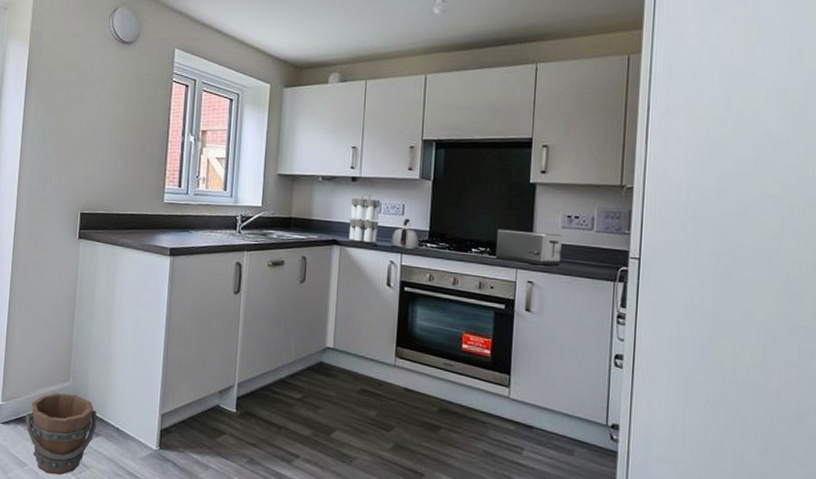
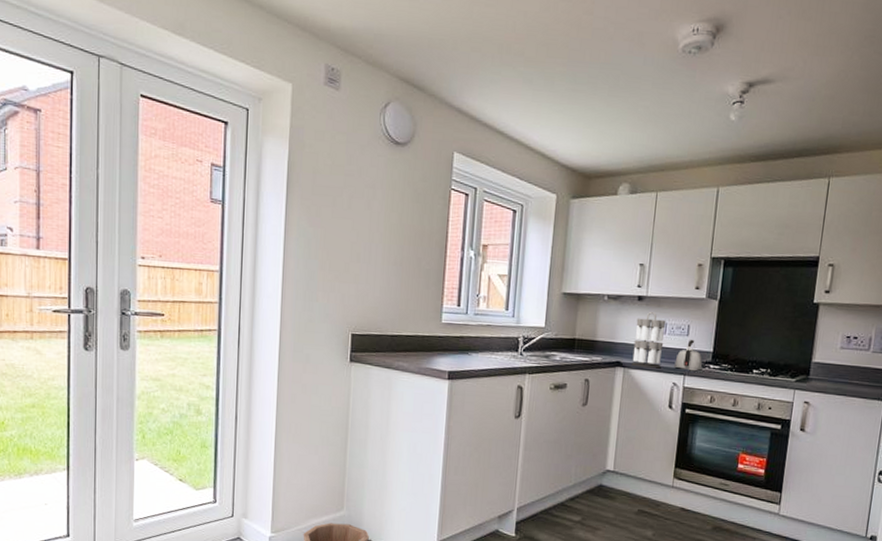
toaster: present [495,229,562,267] -> none [775,349,840,387]

